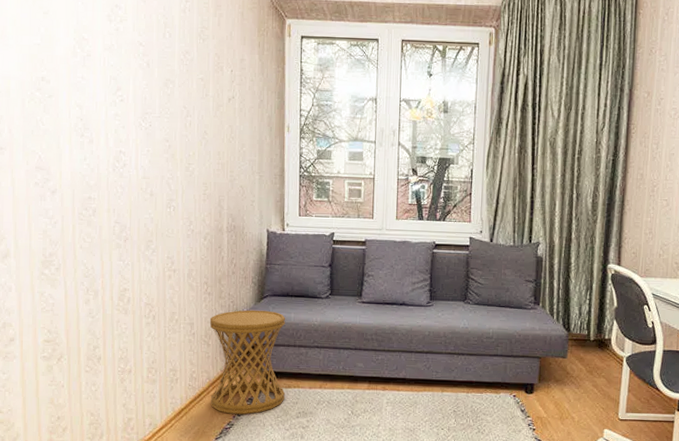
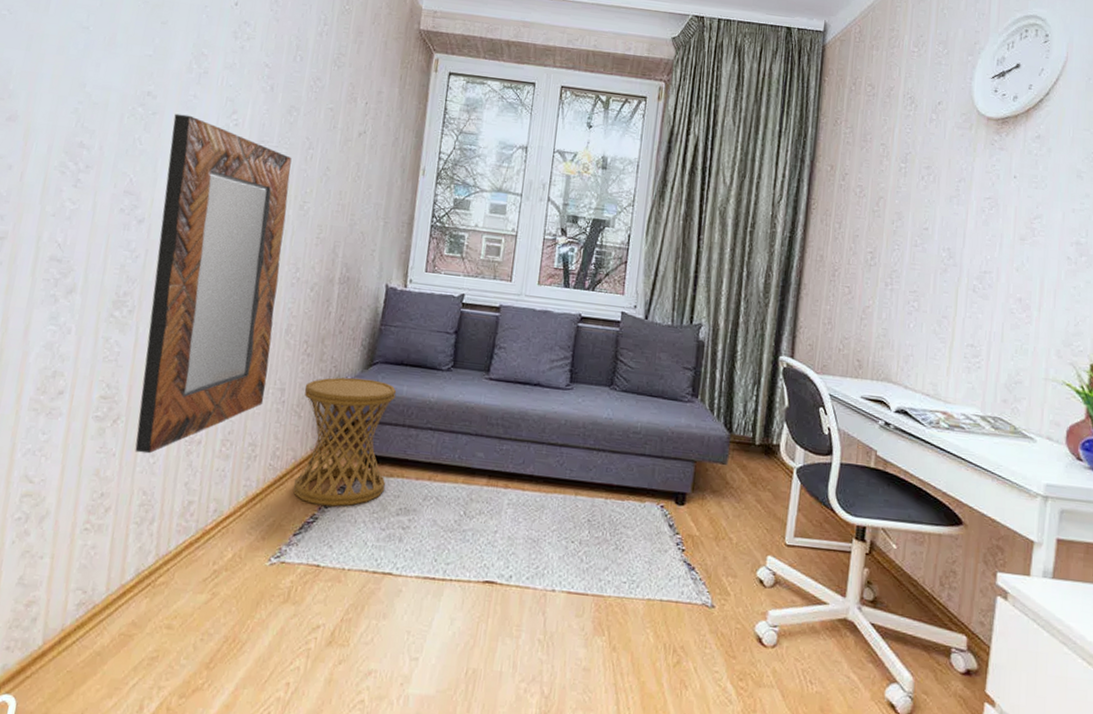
home mirror: none [68,95,178,383] -> present [134,113,292,454]

